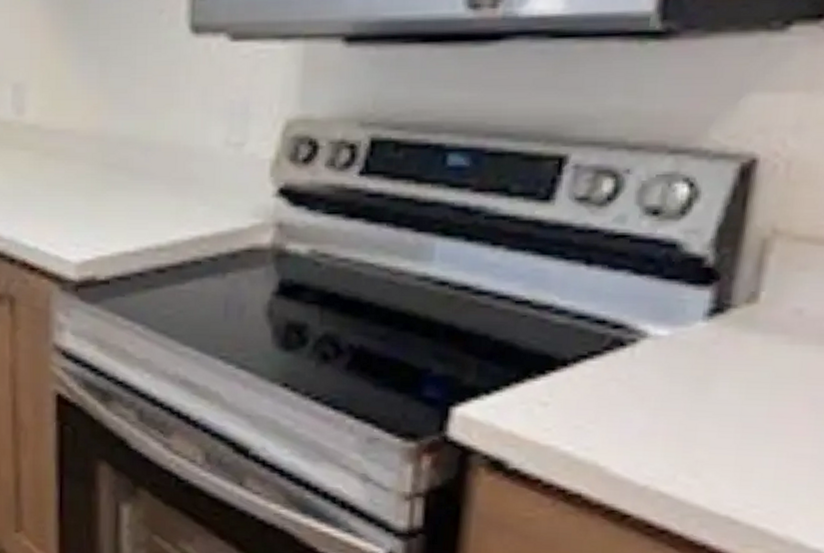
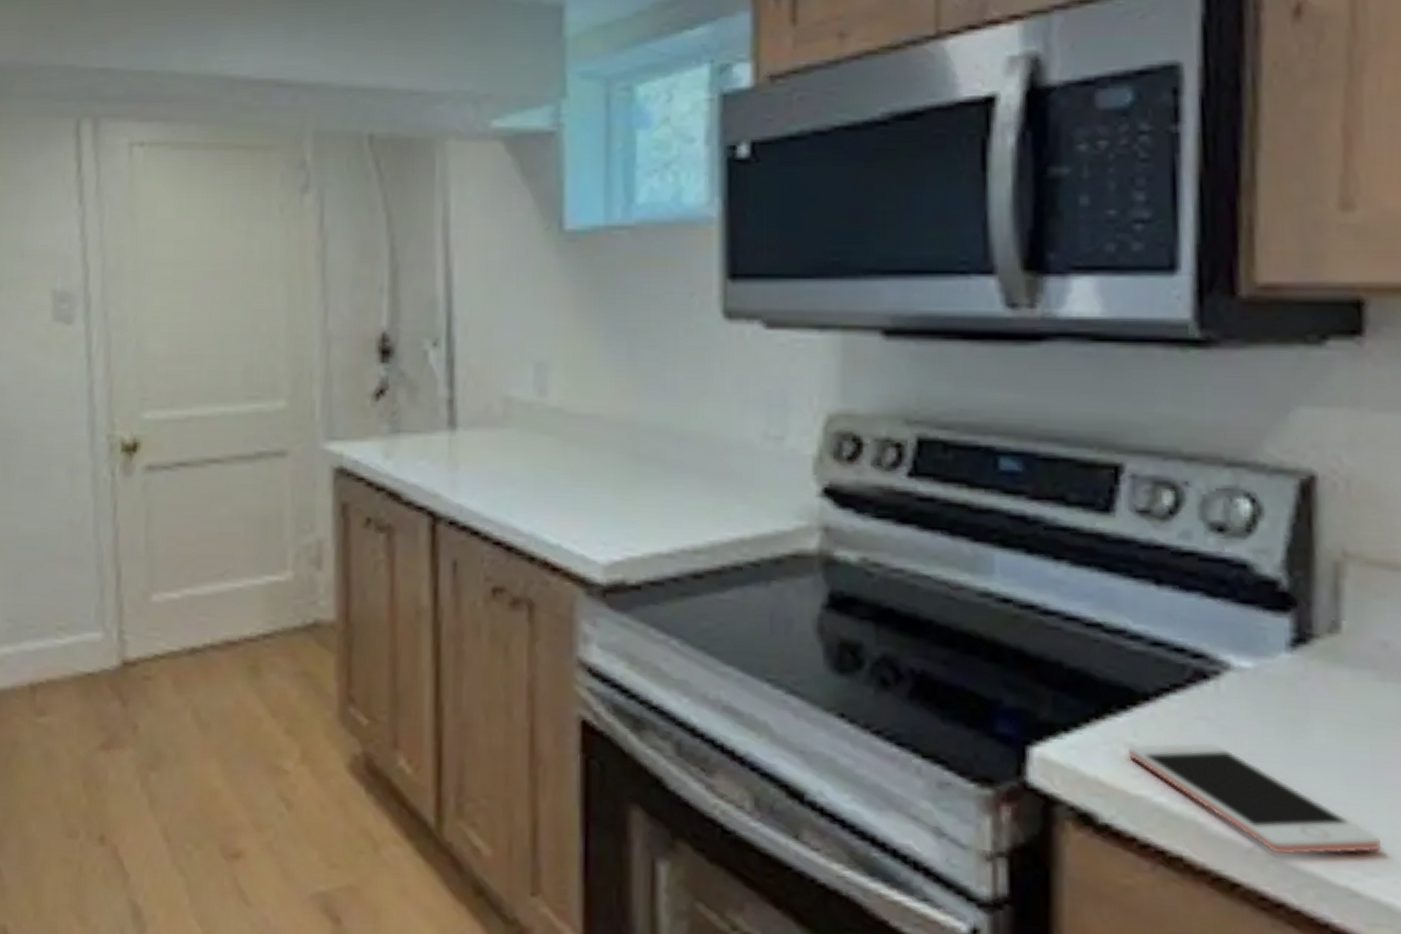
cell phone: none [541,400,767,492] -> present [1127,742,1383,856]

